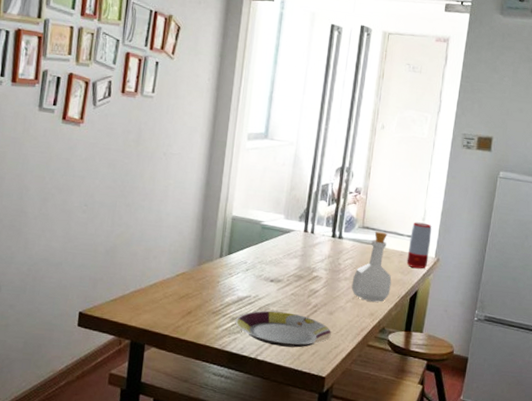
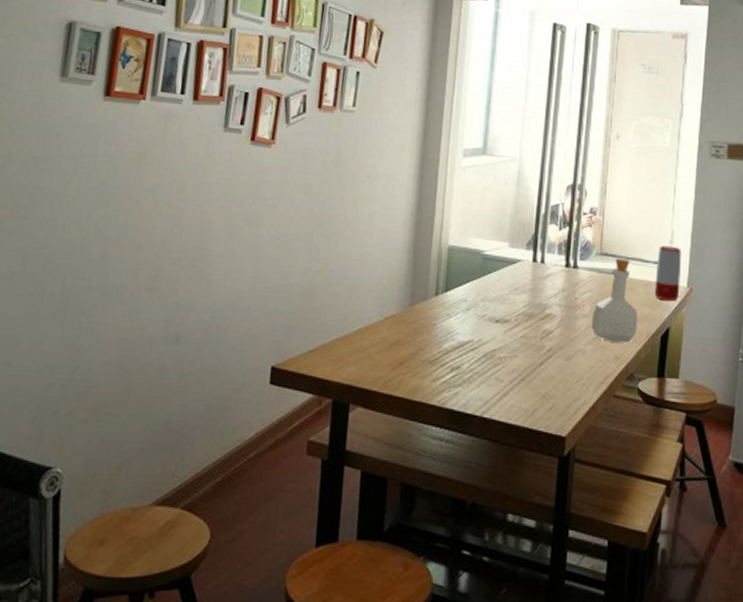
plate: present [235,310,331,348] -> none [456,357,570,402]

